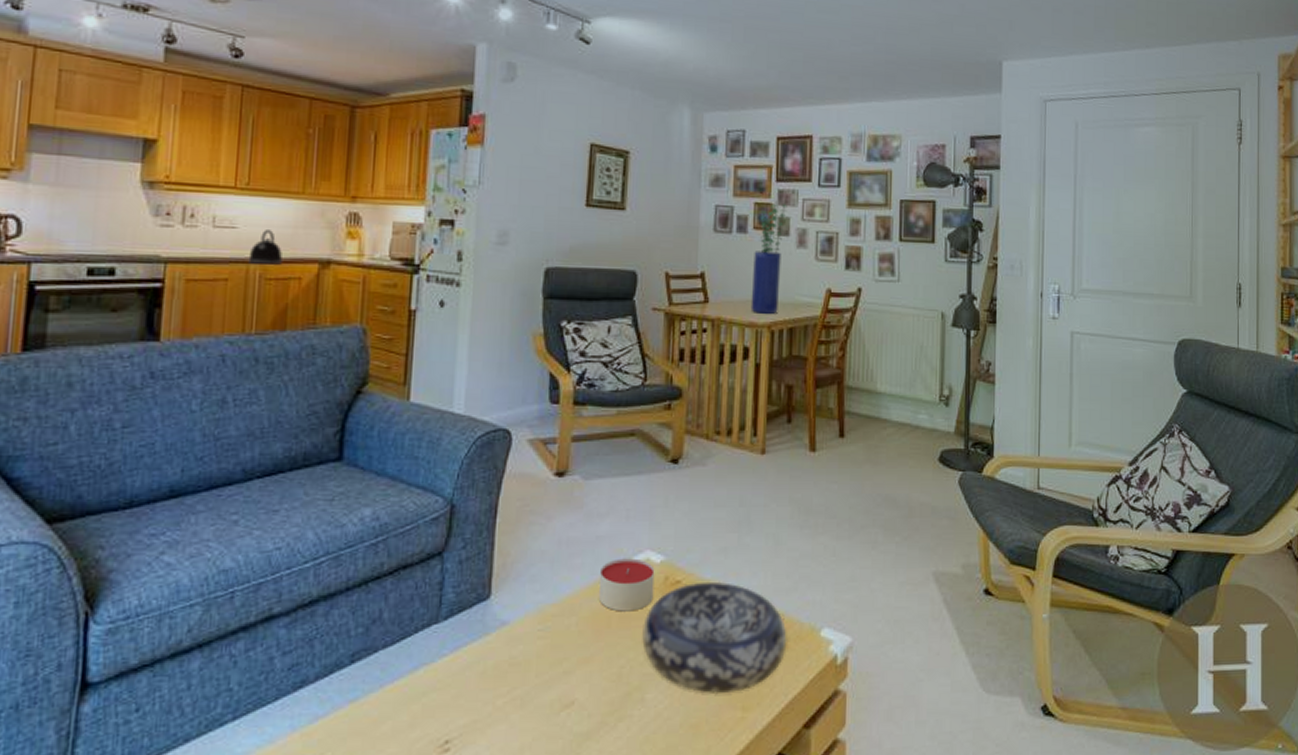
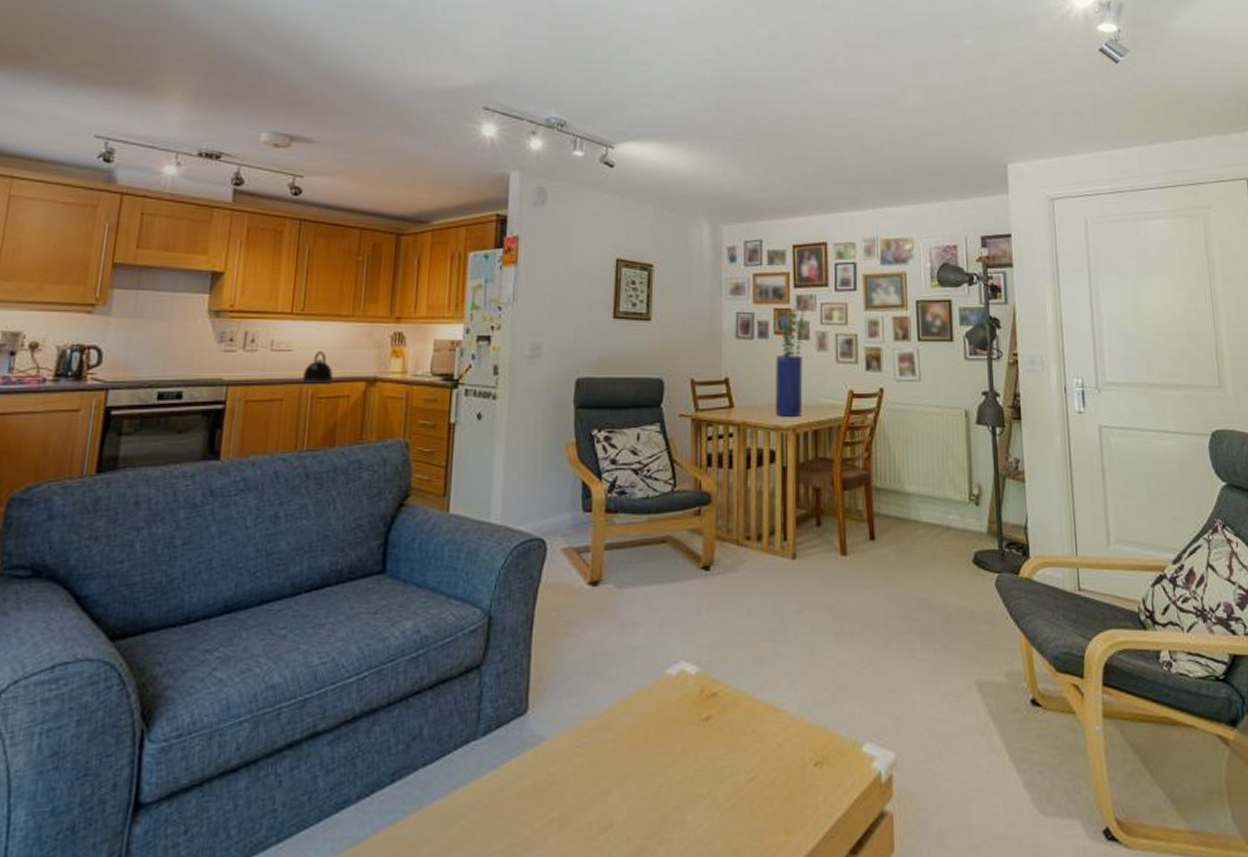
candle: present [599,558,655,612] -> none [635,669,690,727]
decorative bowl: present [642,581,787,695] -> none [680,693,828,816]

